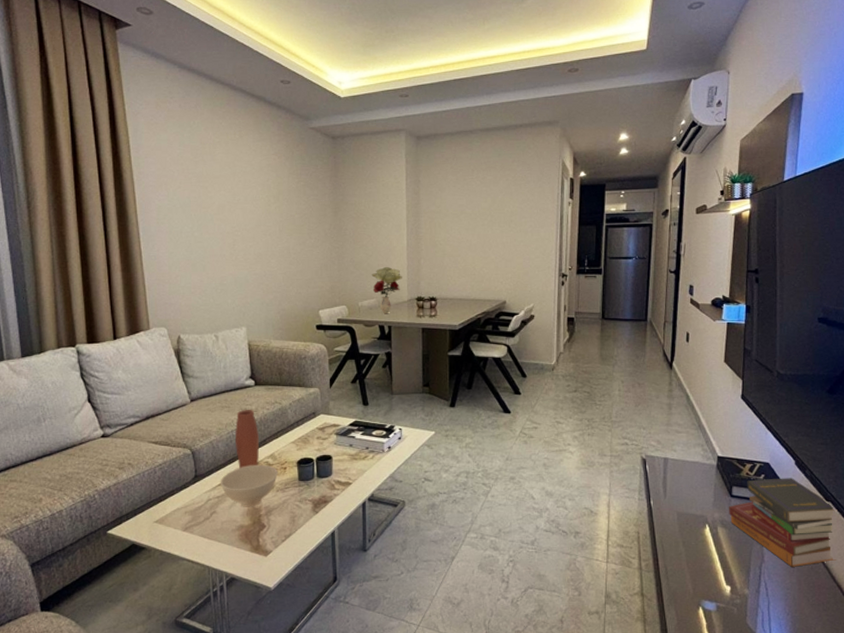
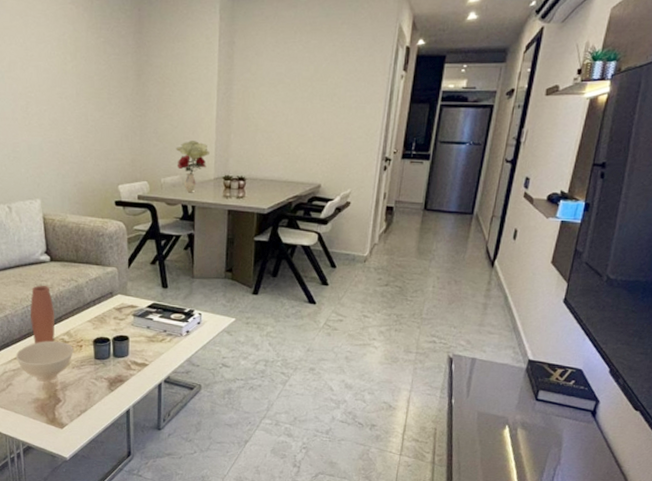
books: present [729,478,838,567] -> none [531,385,645,471]

